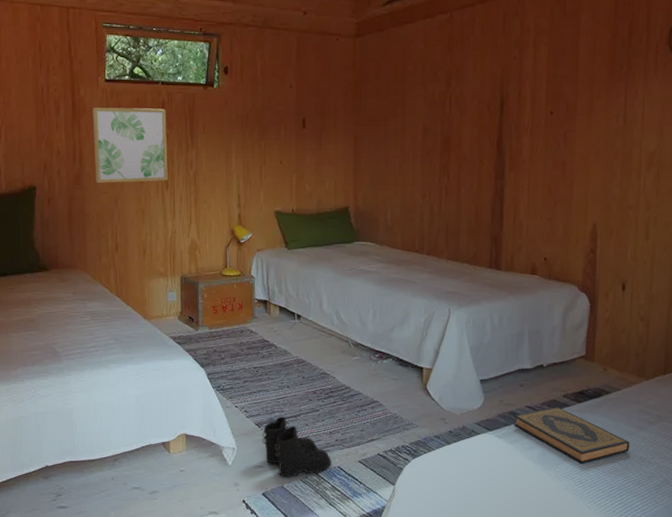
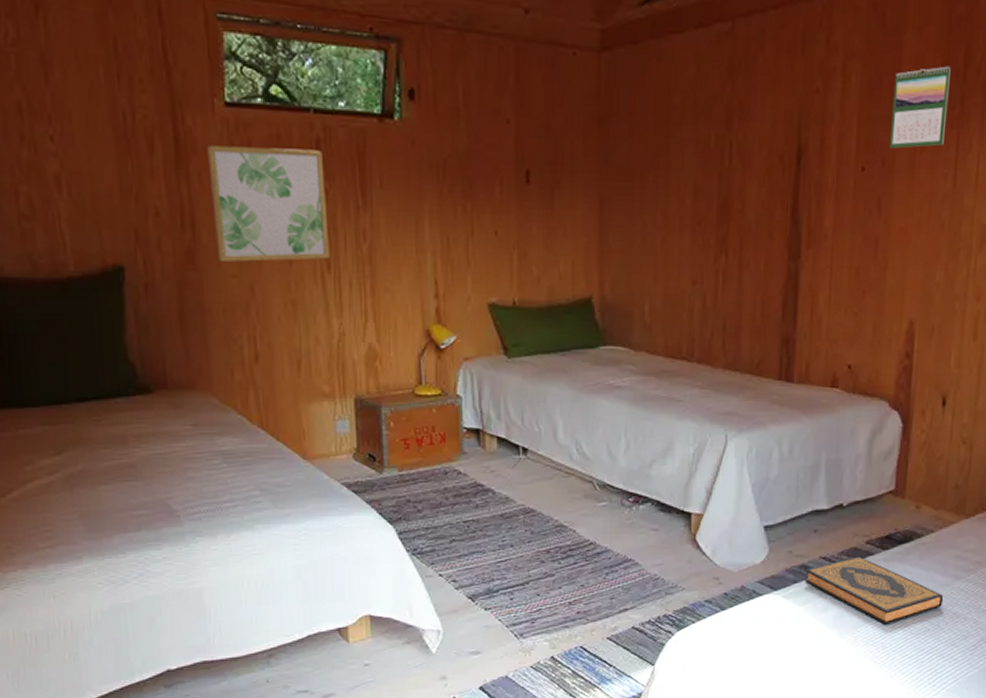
boots: present [262,417,332,477] -> none [477,585,573,665]
calendar: none [572,37,618,97] -> present [890,66,951,149]

